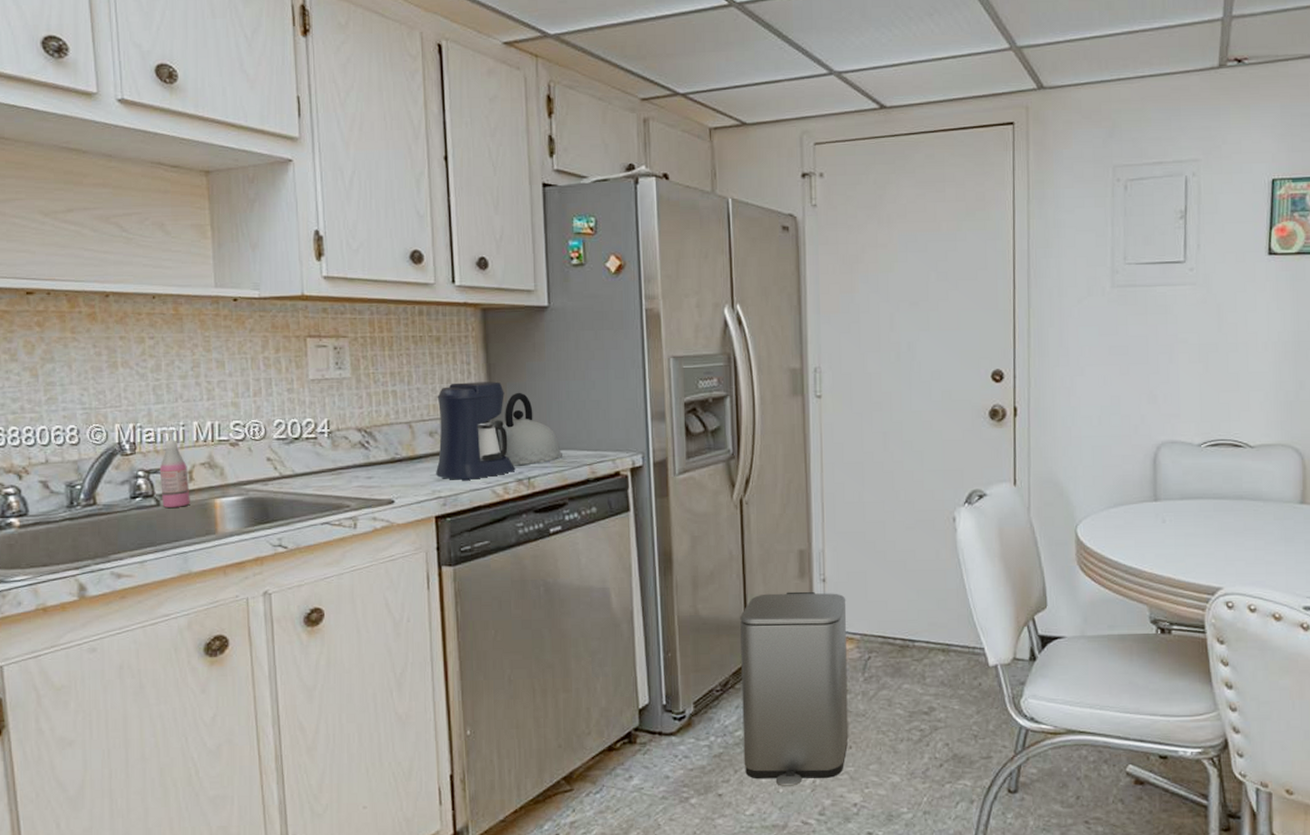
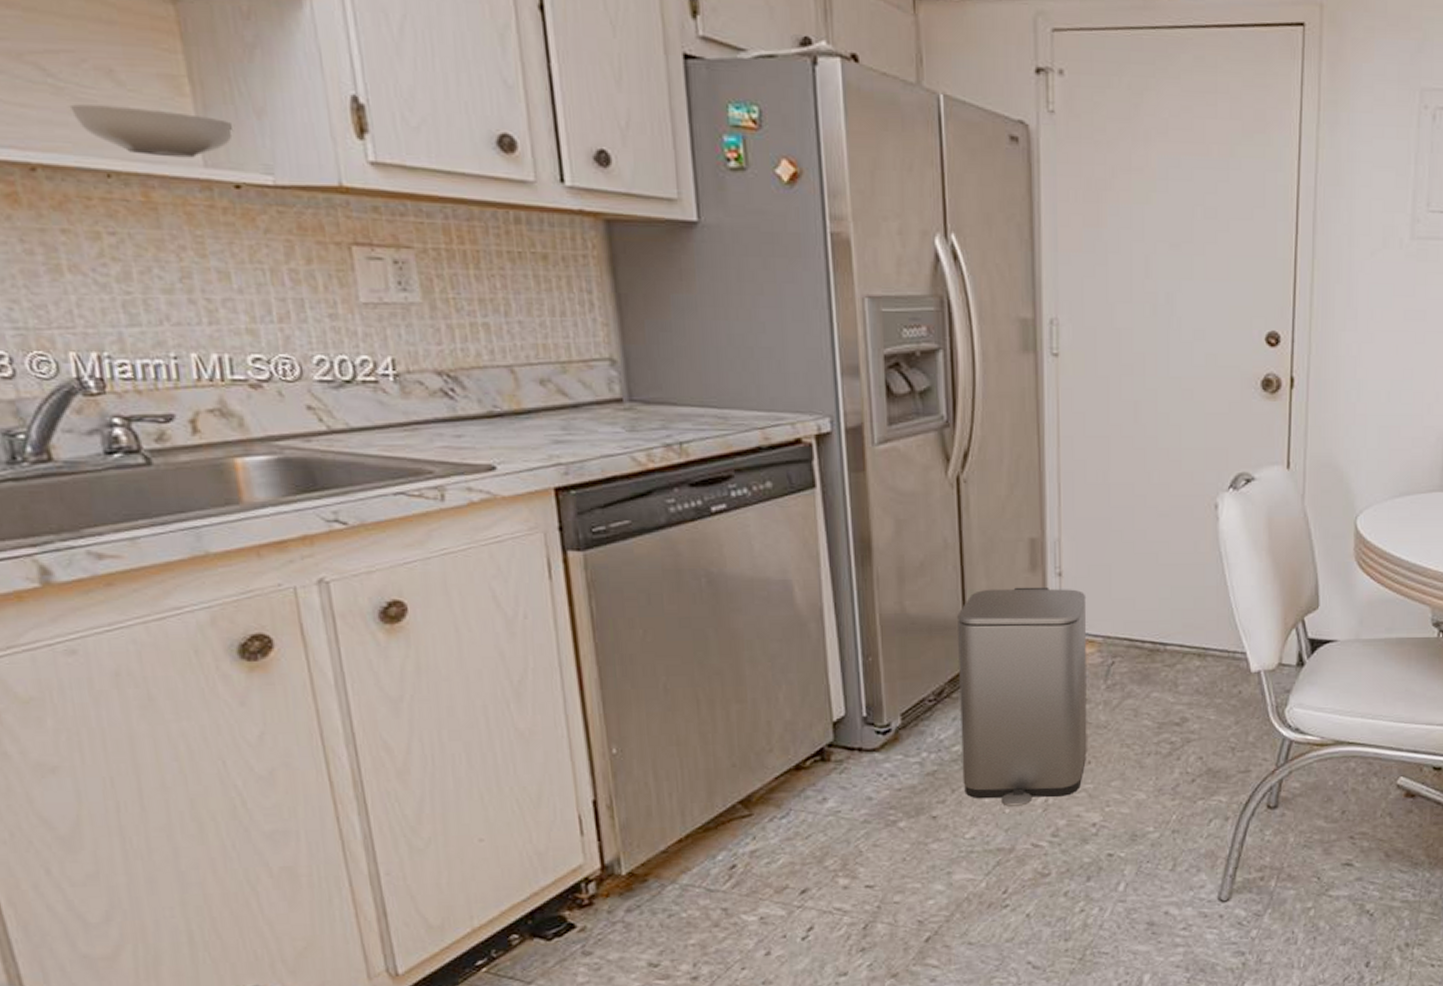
bowl: none [133,248,238,282] -> present [67,104,235,158]
soap dispenser: present [155,430,190,508] -> none [132,363,198,467]
coffee maker: present [436,381,516,480] -> none [547,316,662,443]
kettle: present [490,392,562,466] -> none [624,332,724,427]

